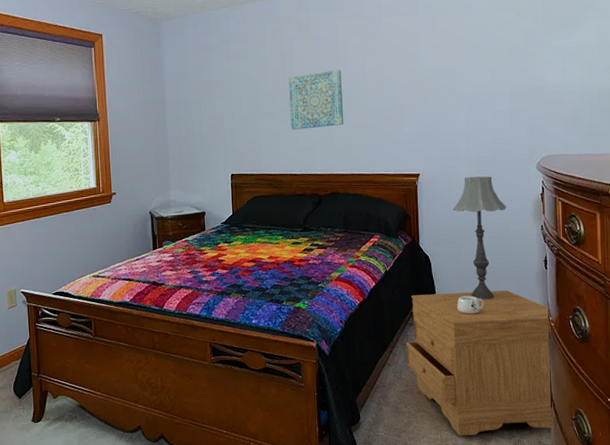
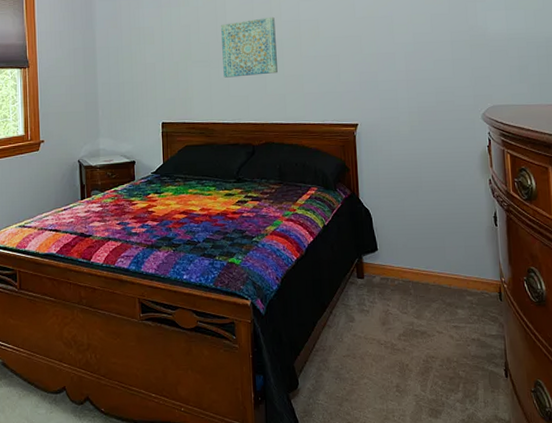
nightstand: present [406,290,553,436] -> none [347,248,510,407]
table lamp: present [452,176,507,301] -> none [394,127,452,259]
mug: present [456,296,484,315] -> none [400,253,430,274]

